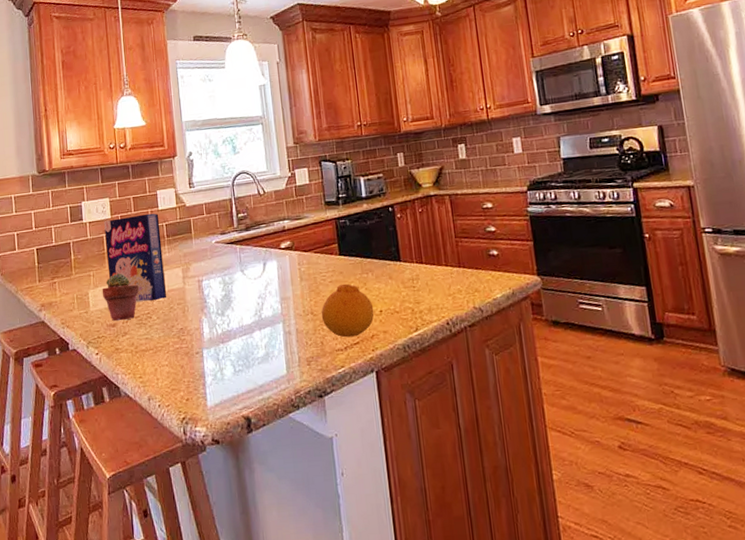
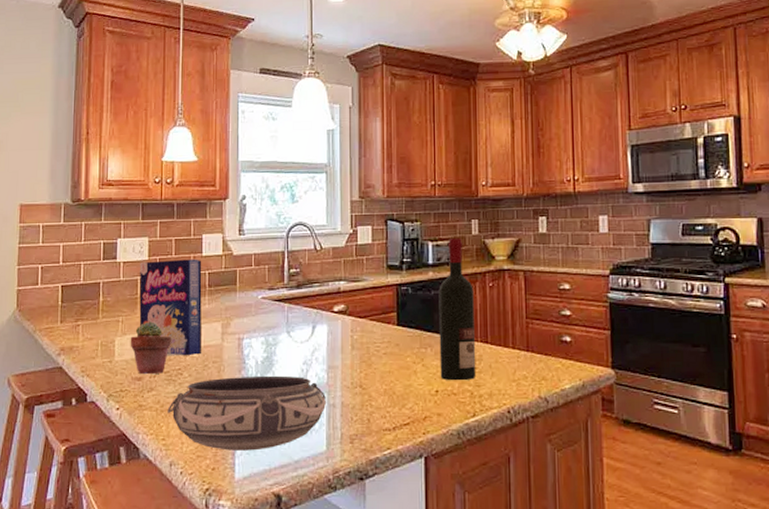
bowl: none [141,310,283,382] -> present [167,375,327,451]
fruit: present [321,283,374,338] -> none [371,357,429,417]
wine bottle: none [373,171,415,301] -> present [439,238,476,381]

